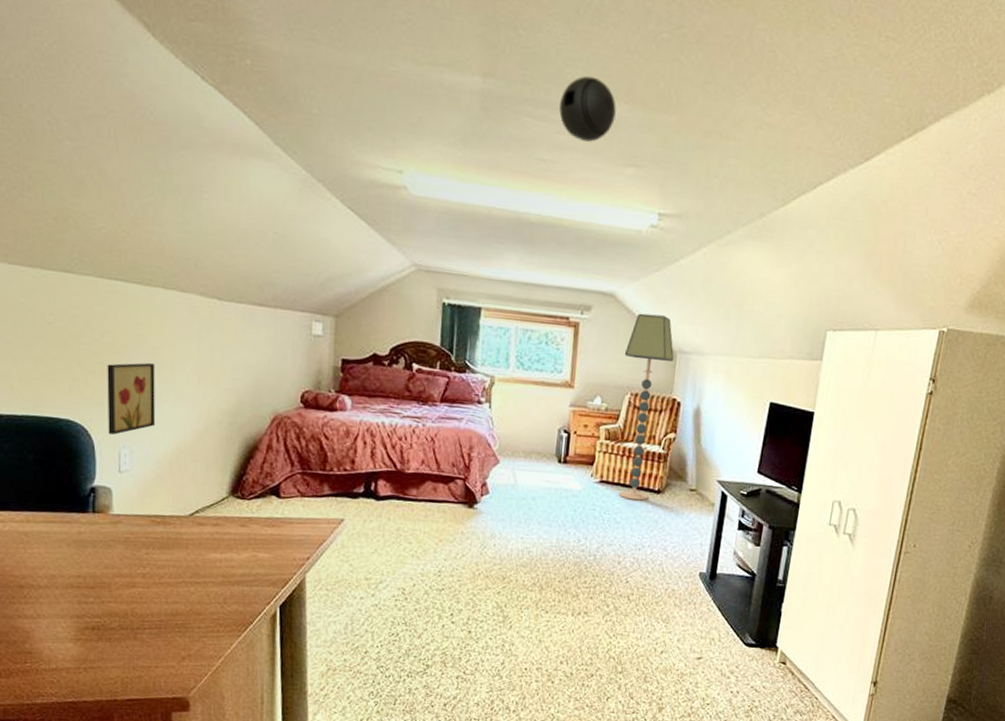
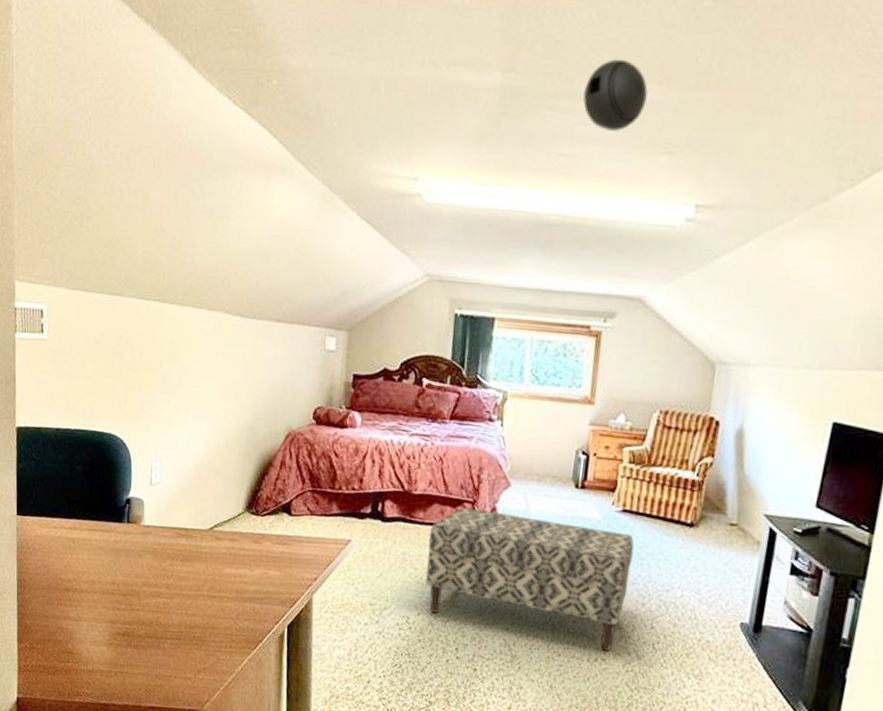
wall art: present [107,362,156,435] -> none [142,379,185,449]
bench: none [420,483,611,606] -> present [426,507,634,652]
floor lamp: present [618,313,674,501] -> none [644,319,713,535]

